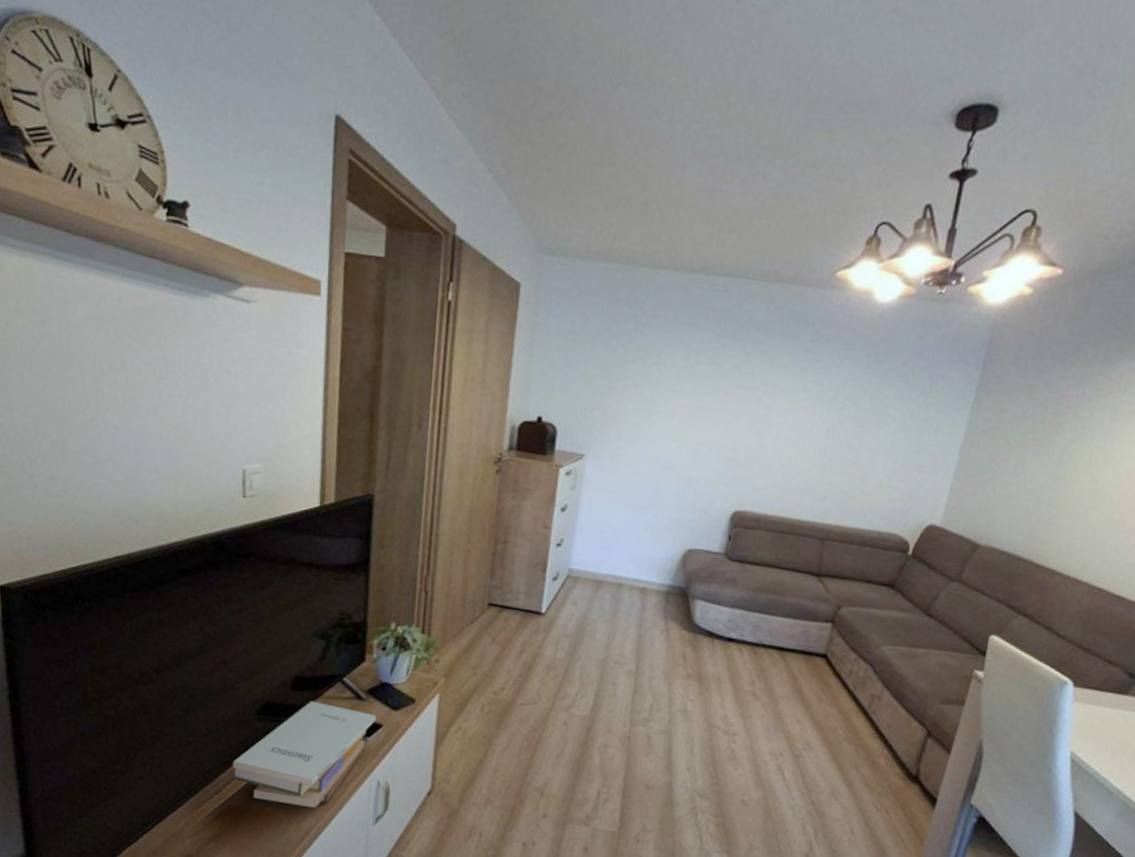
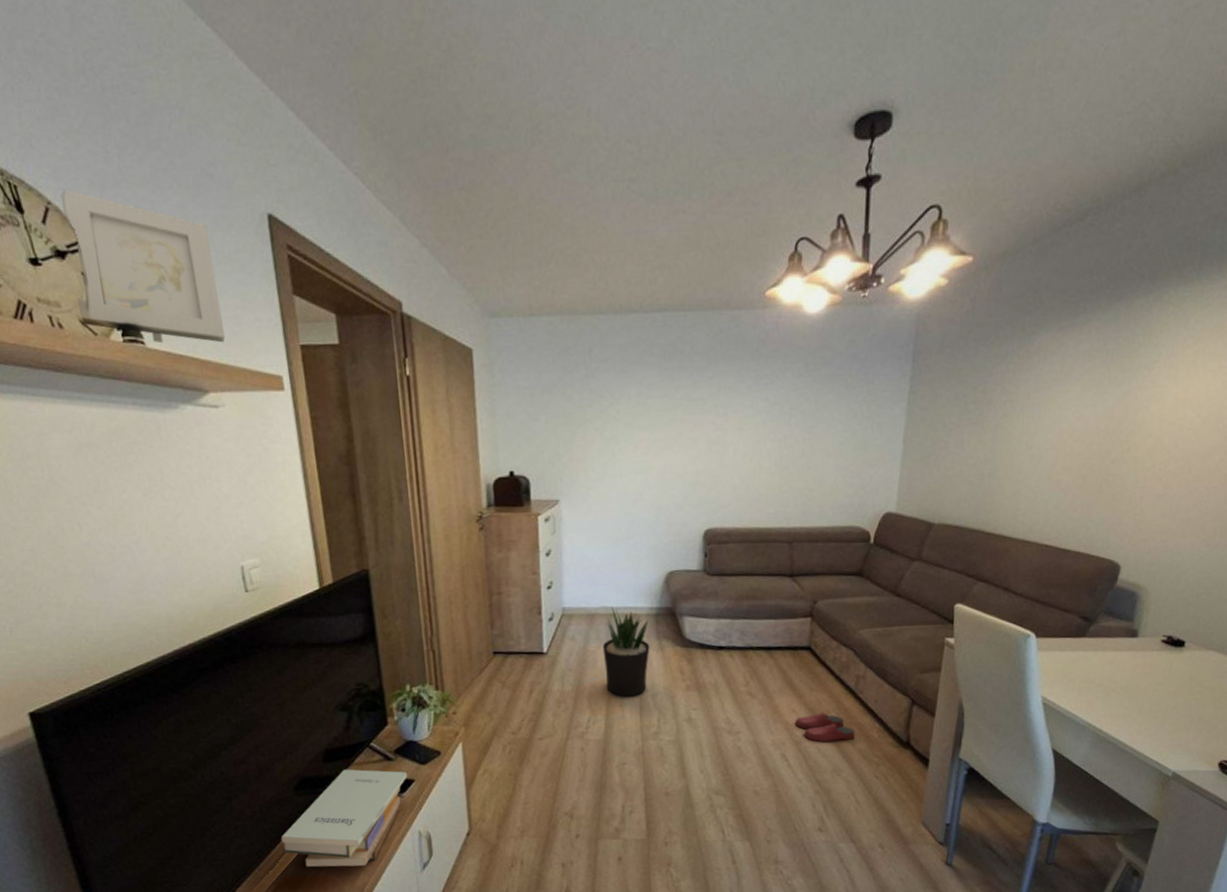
picture frame: none [128,58,272,238] -> present [61,188,226,344]
planter: none [601,576,658,676] -> present [602,606,650,697]
slippers: none [797,728,861,763] -> present [795,712,855,743]

